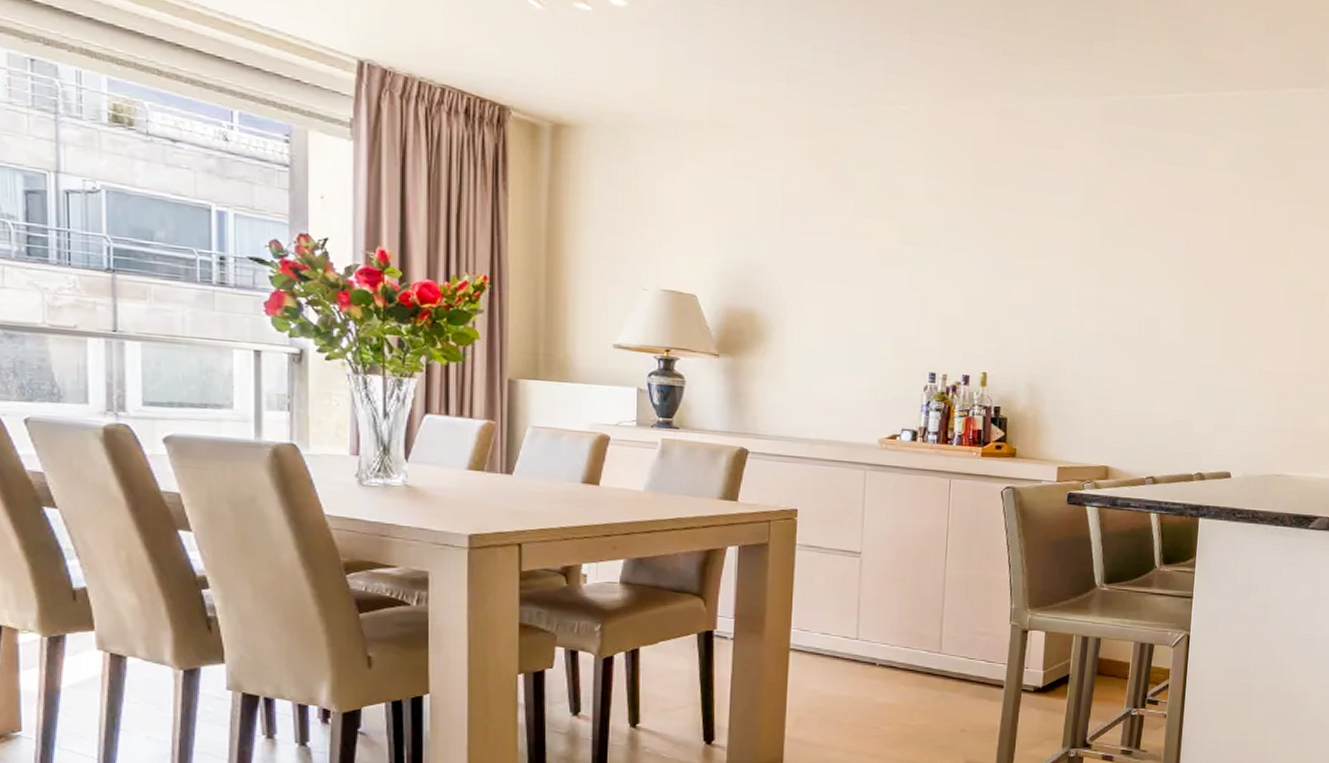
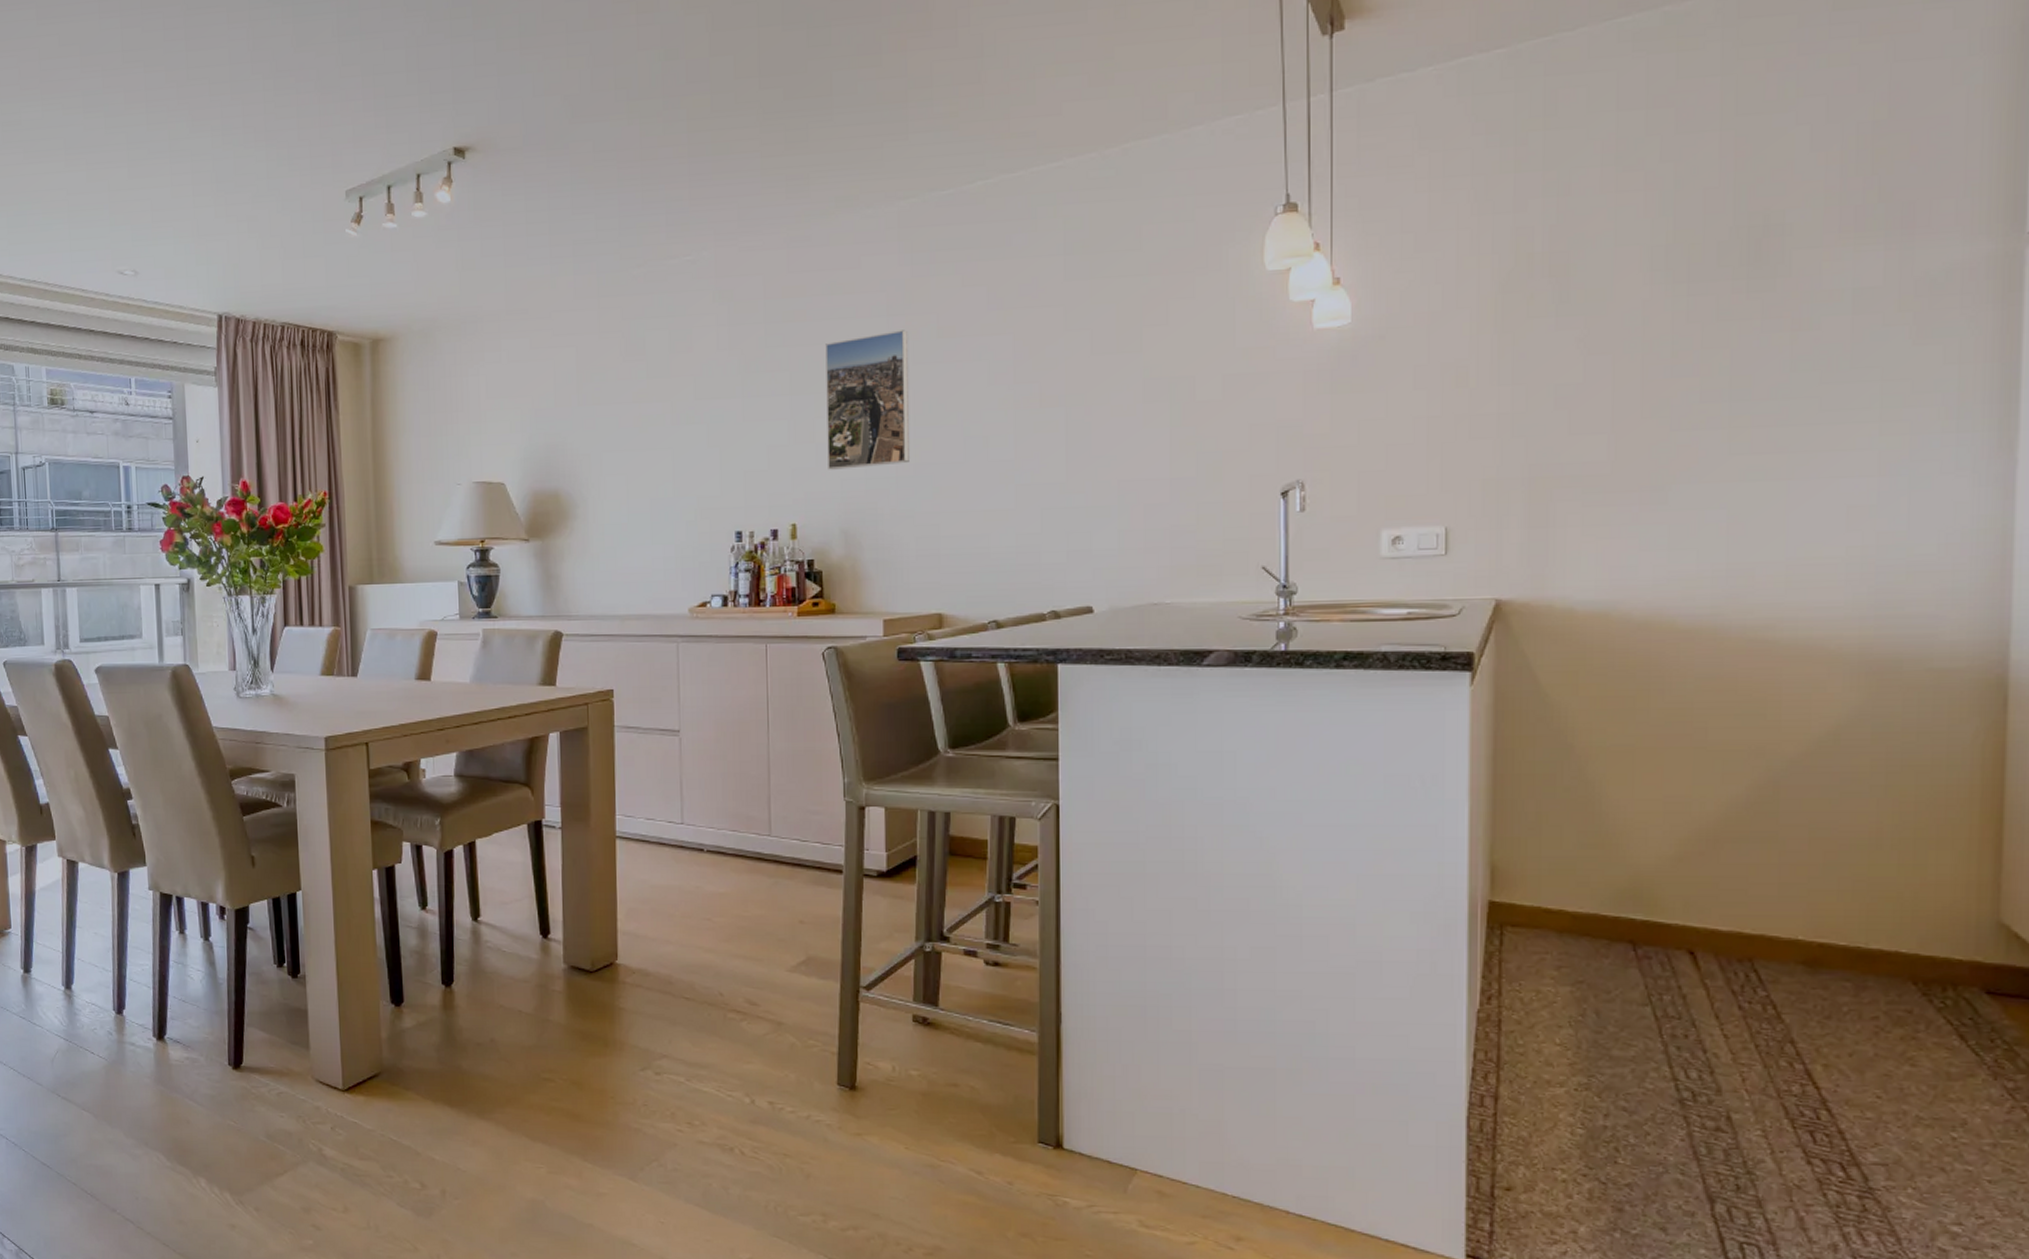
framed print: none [1020,211,1101,332] -> present [825,330,909,470]

